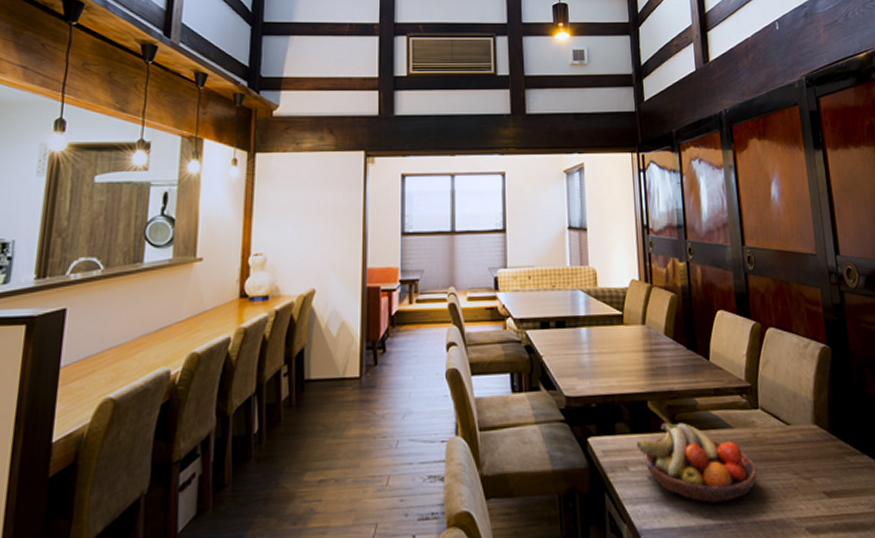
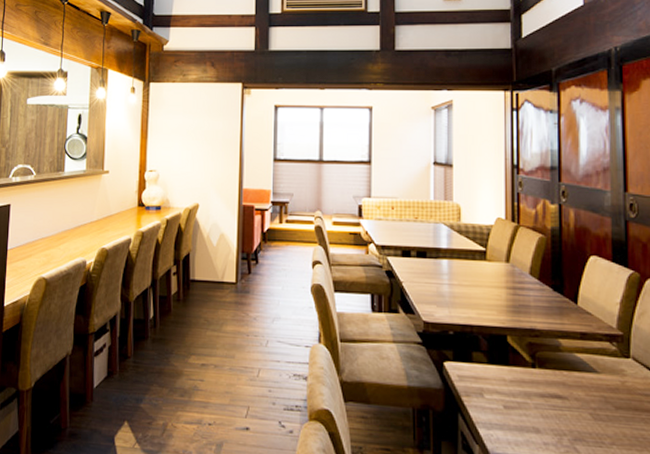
fruit bowl: present [636,422,757,503] -> none [493,357,623,442]

